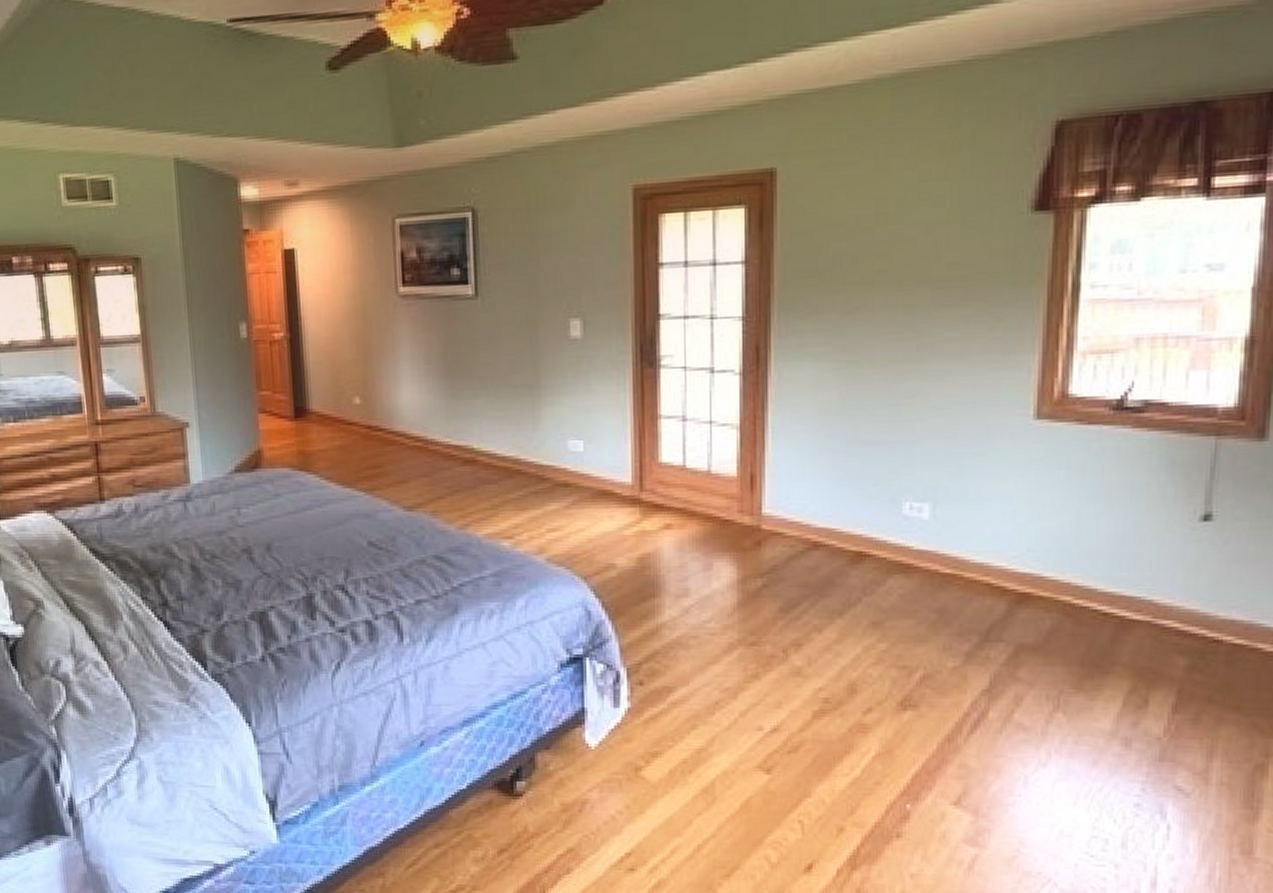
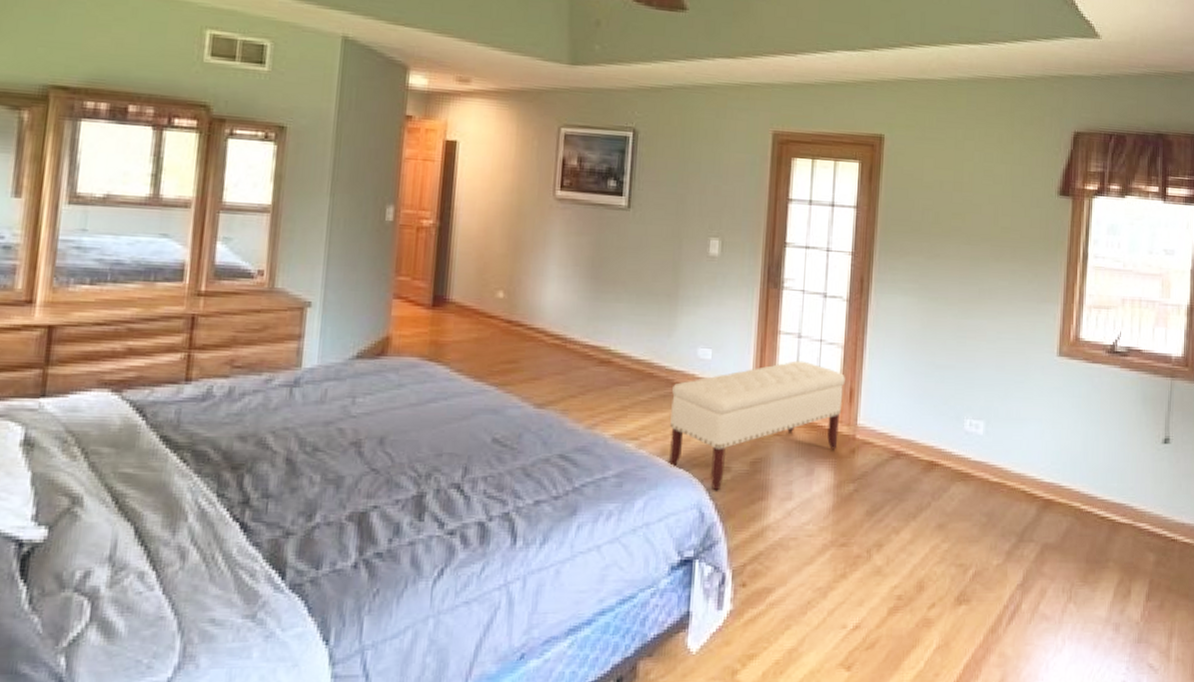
bench: none [544,446,743,589] -> present [669,360,845,491]

